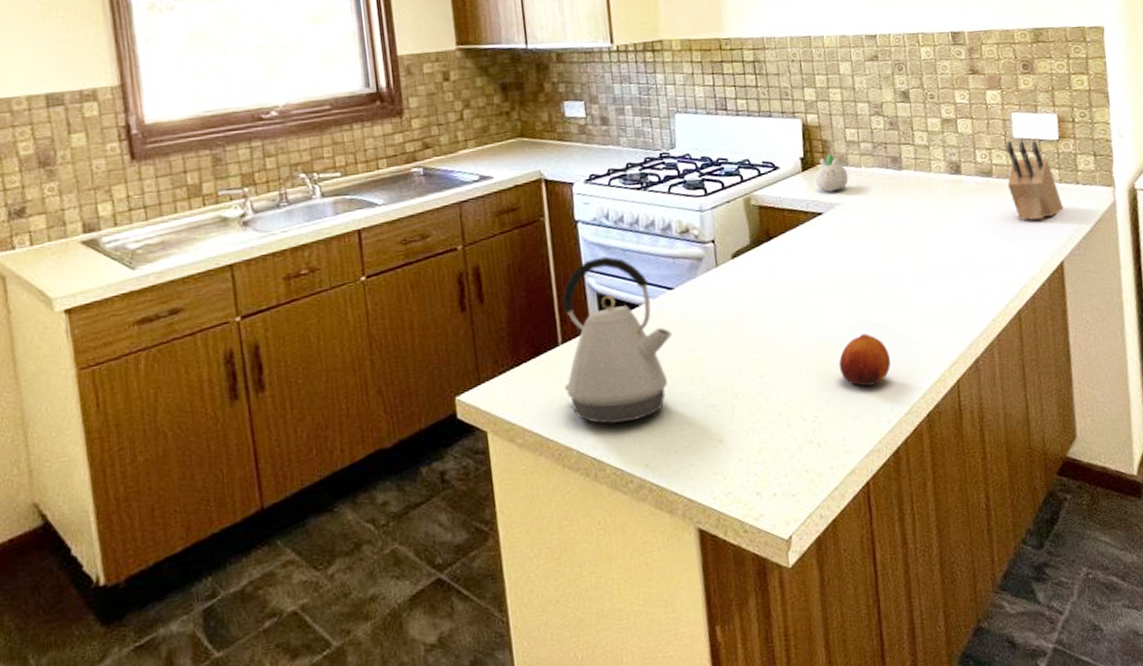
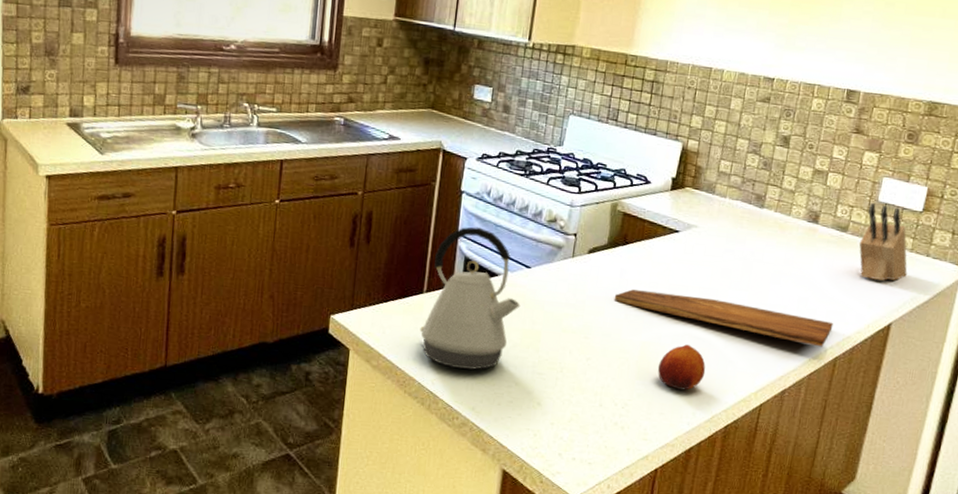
cutting board: none [772,274,1007,306] -> present [614,289,833,347]
succulent planter: present [815,154,849,192] -> none [680,180,712,214]

